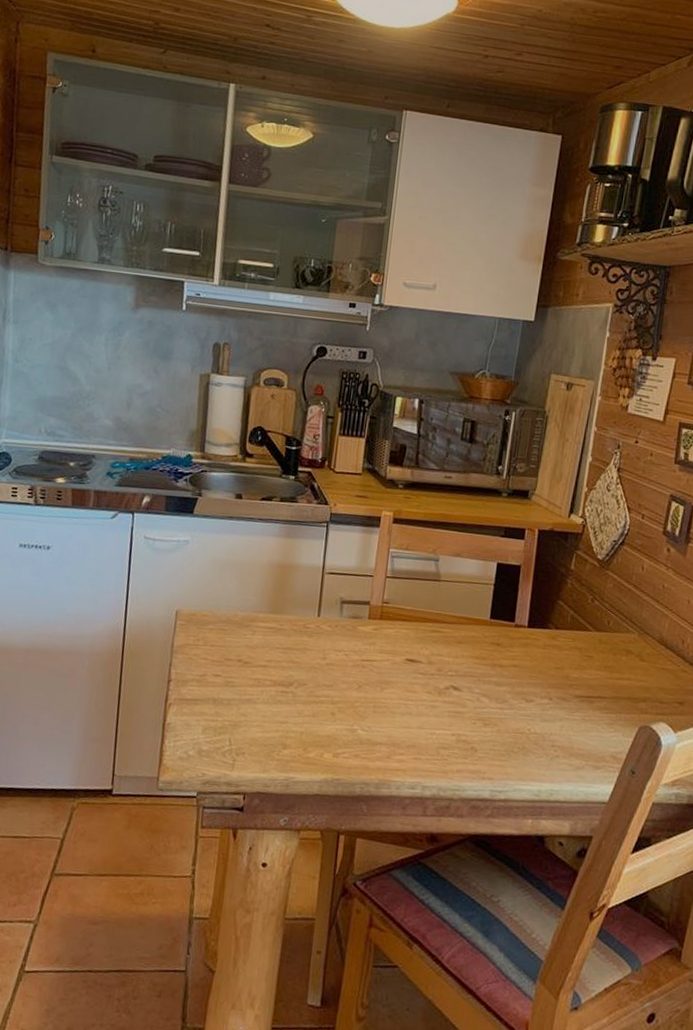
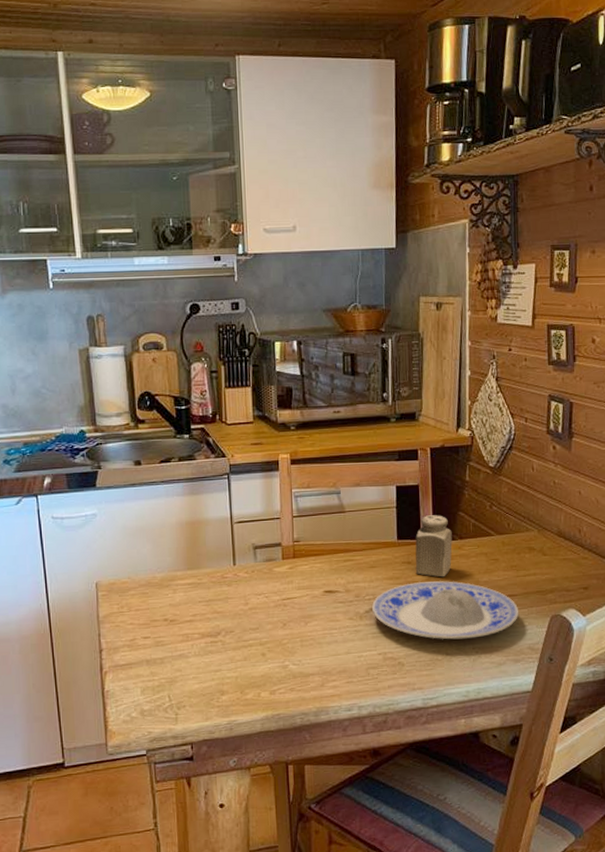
plate: none [452,666,607,736] -> present [372,581,519,640]
salt shaker: none [503,598,548,666] -> present [415,515,453,577]

